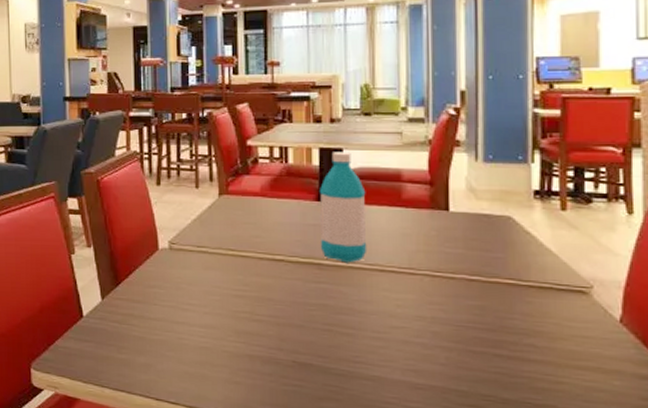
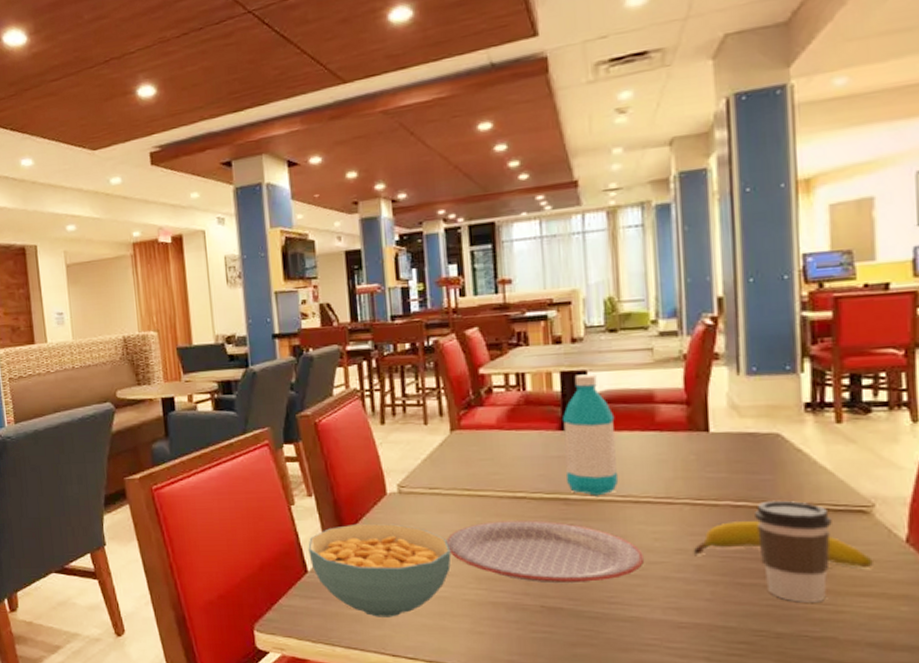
cereal bowl: none [85,274,214,364] -> present [308,523,452,617]
plate: none [209,280,386,342] -> present [445,520,644,584]
fruit: none [431,294,590,344] -> present [693,521,873,569]
coffee cup: none [487,276,555,373] -> present [755,500,832,603]

